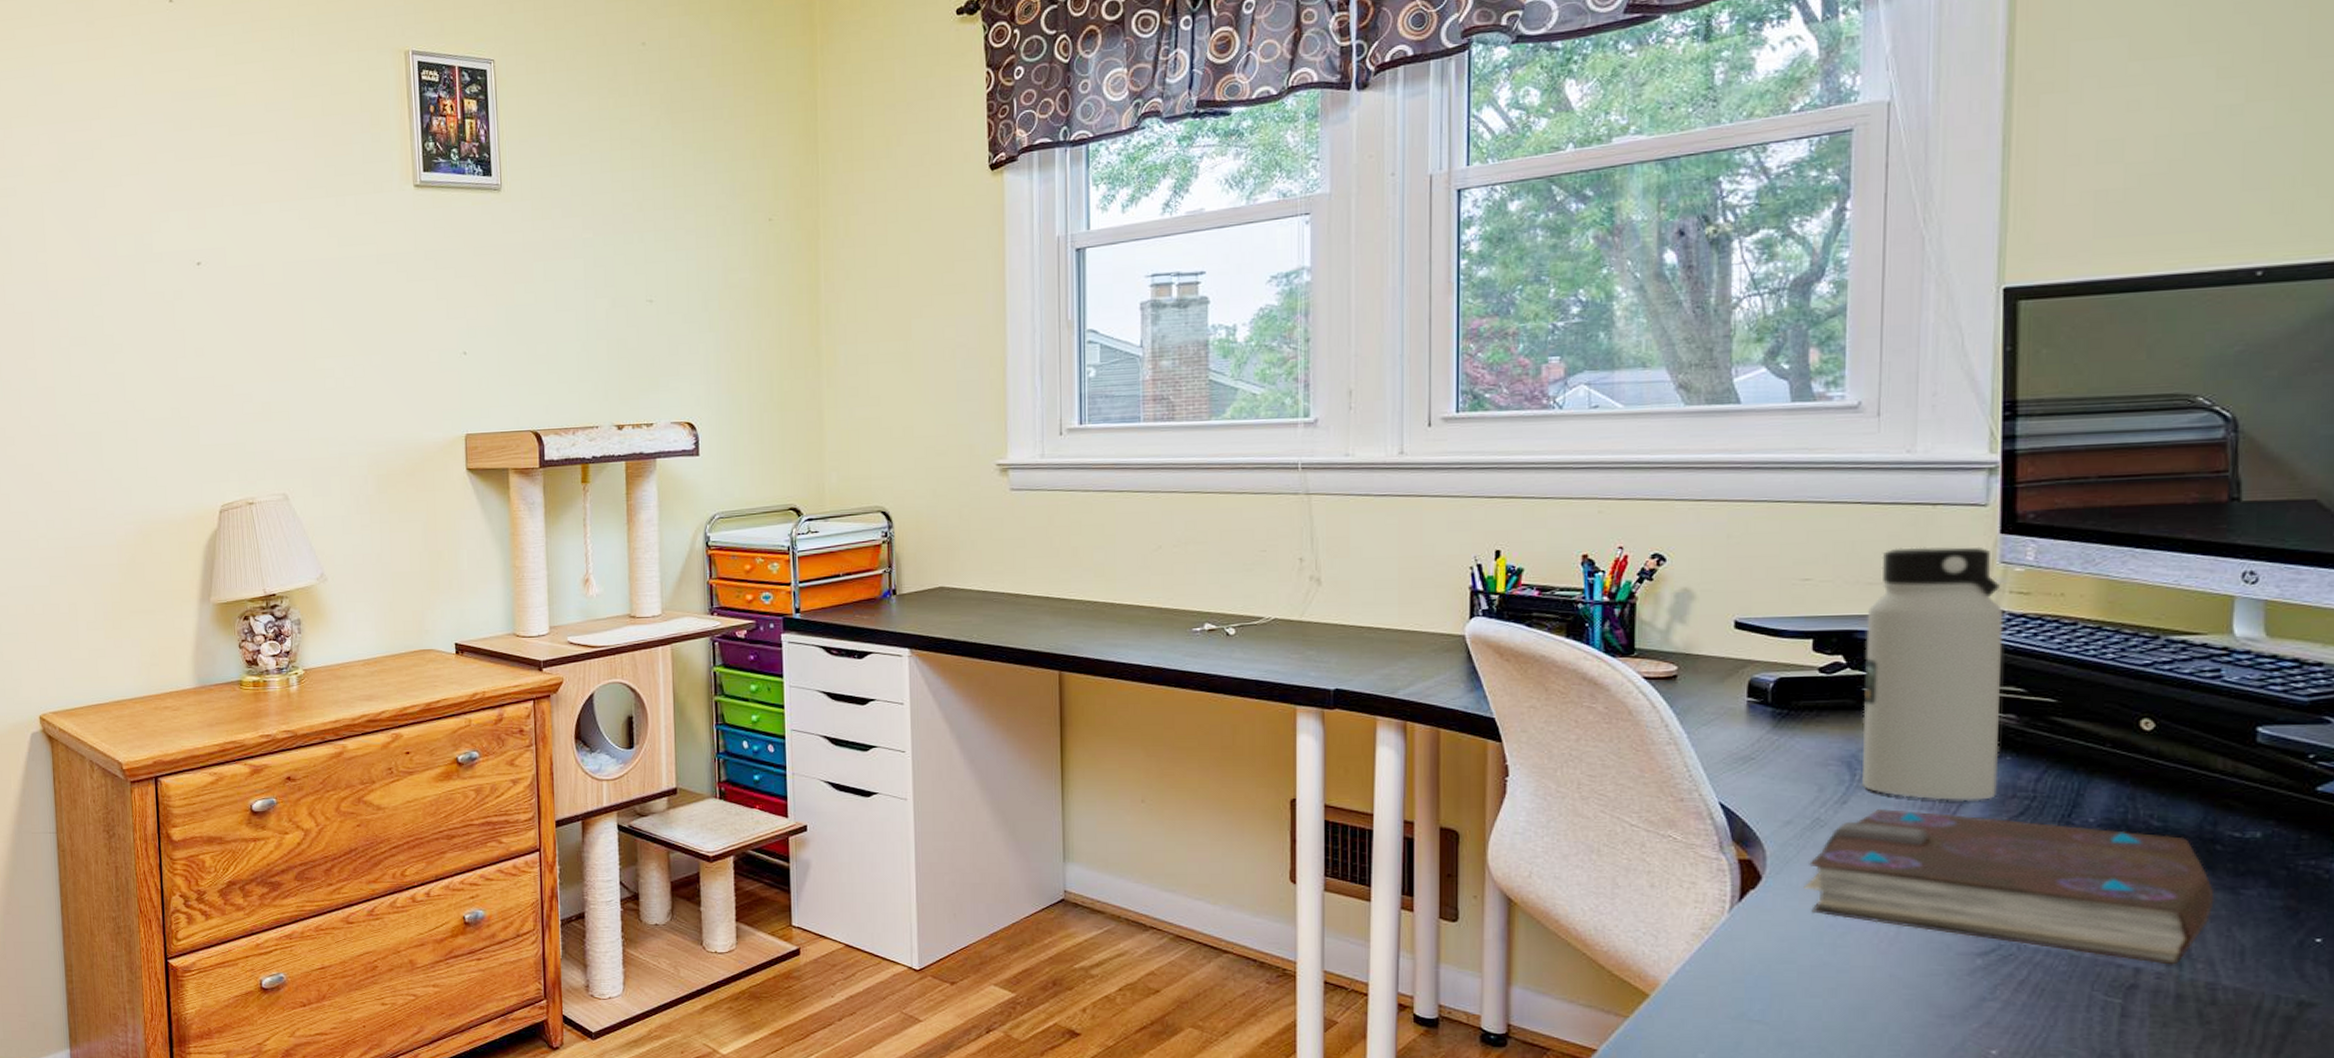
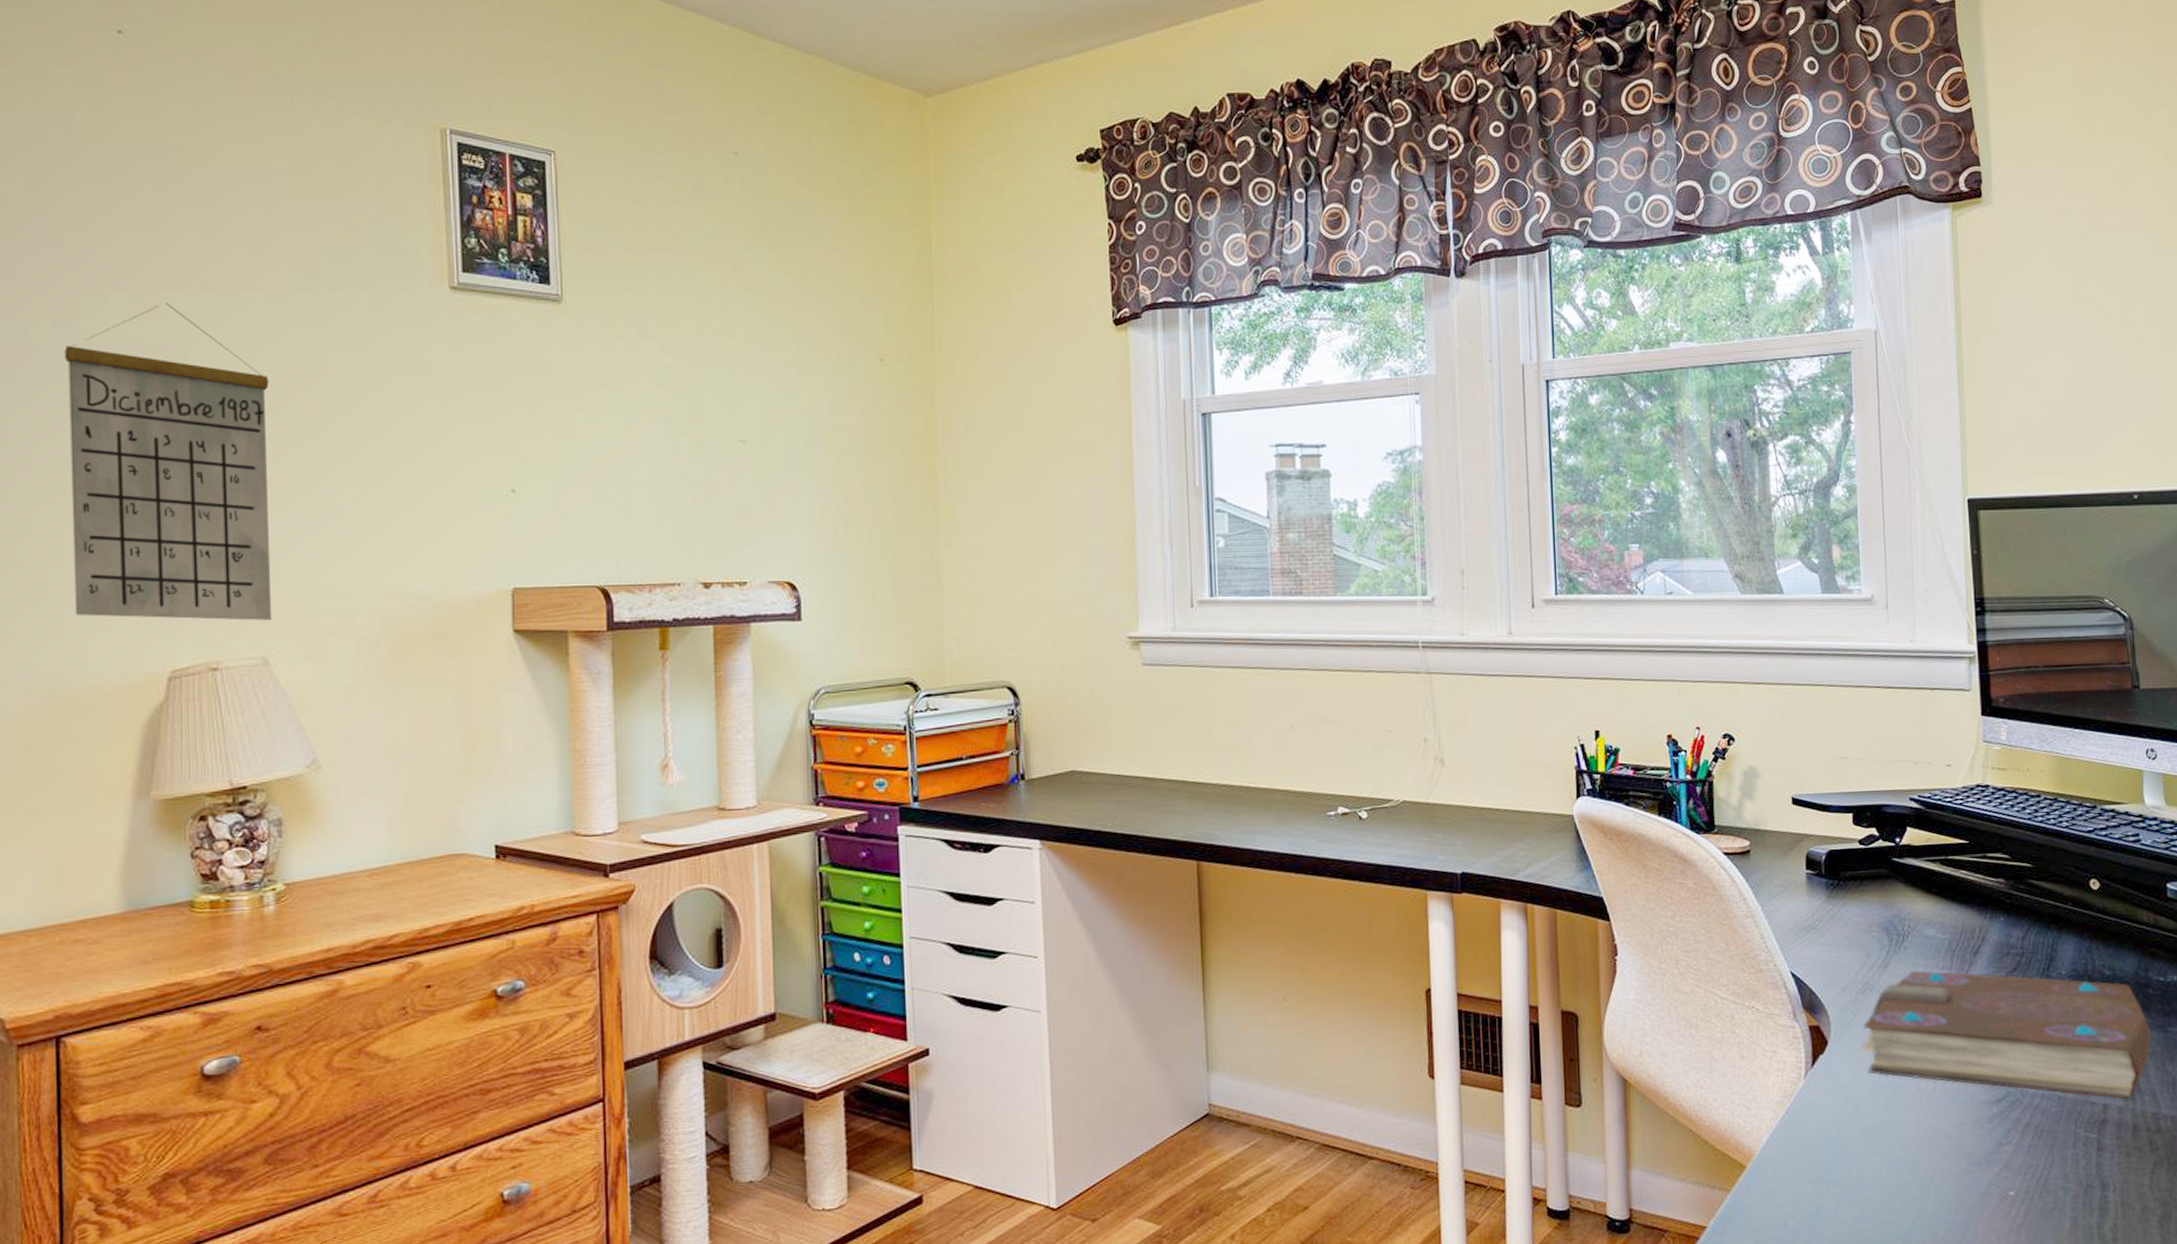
calendar: none [142,216,289,465] -> present [64,302,271,621]
water bottle: present [1861,546,2004,800] -> none [1891,727,1996,960]

